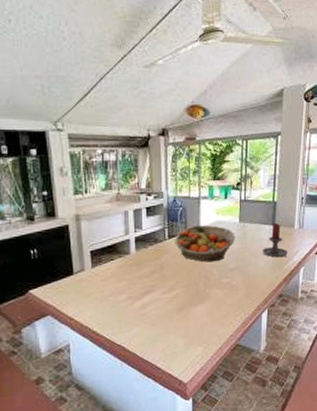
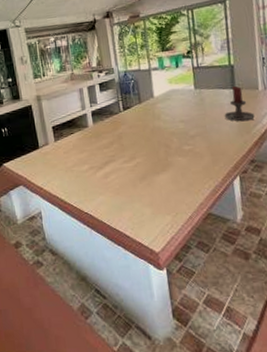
fruit basket: present [175,225,235,263] -> none [129,94,193,131]

